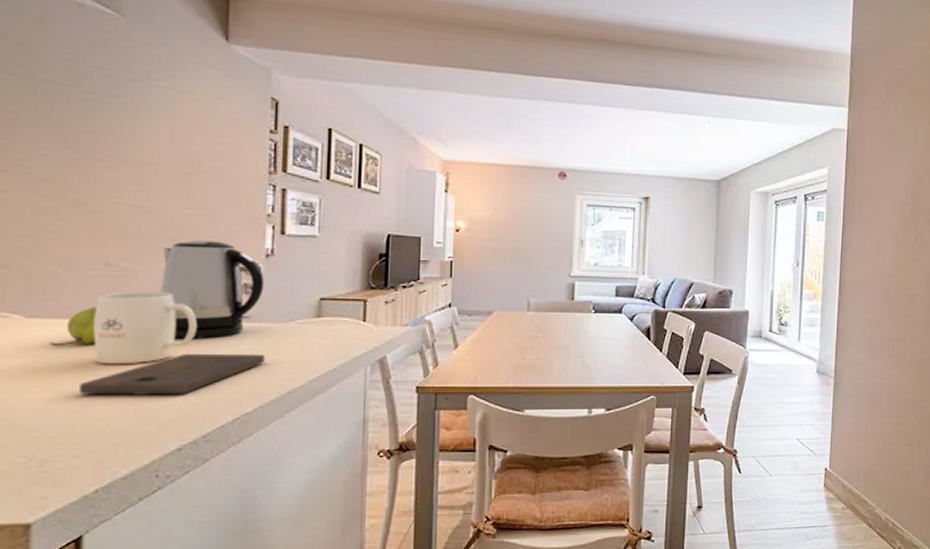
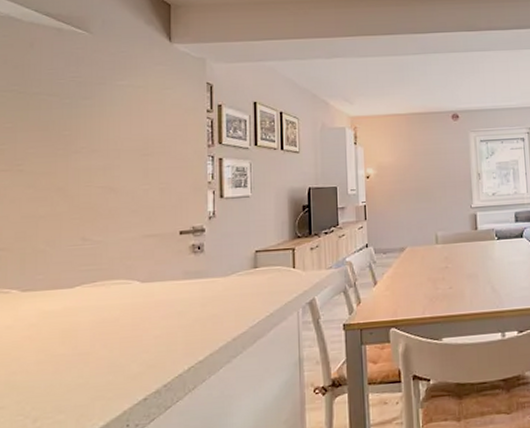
fruit: present [50,307,98,347] -> none [41,277,77,315]
cutting board: present [79,354,266,394] -> none [64,307,213,355]
mug: present [93,292,197,365] -> none [74,259,156,328]
kettle: present [160,240,264,339] -> none [126,209,208,299]

